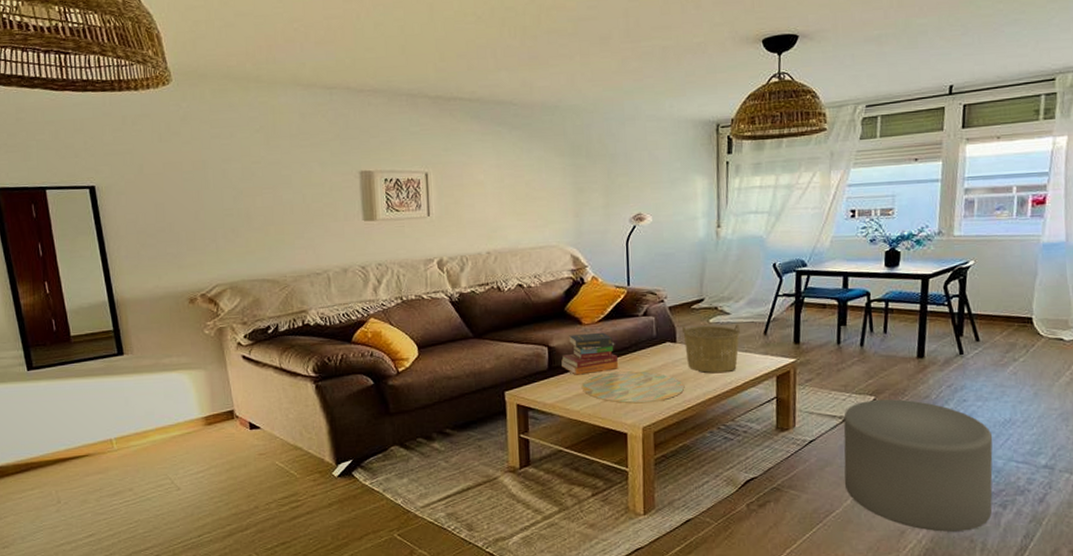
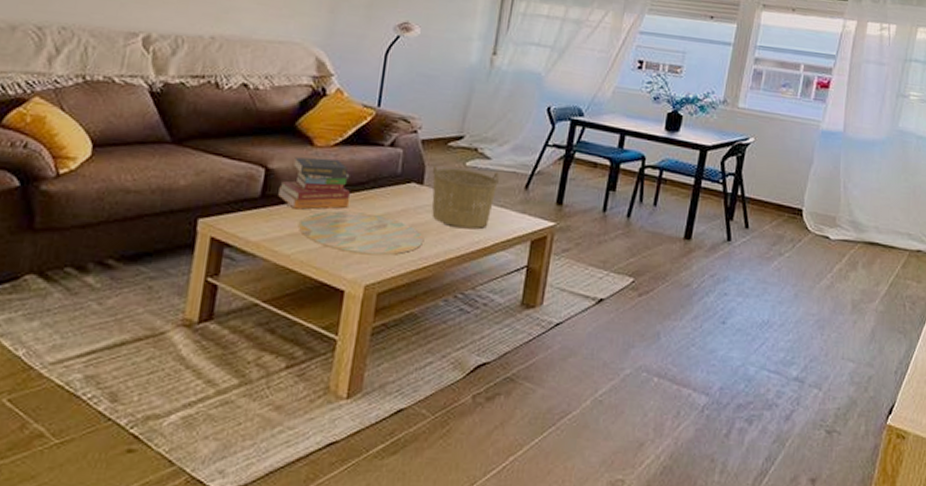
pouf: present [843,399,993,532] -> none [586,282,749,448]

